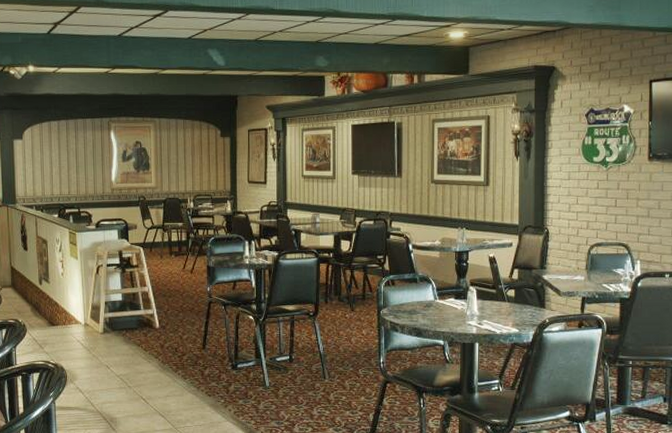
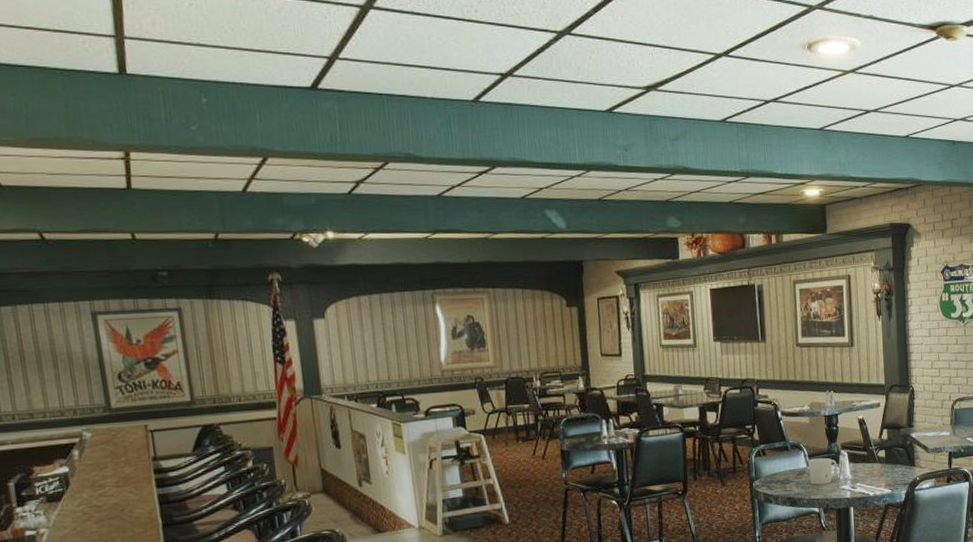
mug: none [436,292,465,318] -> present [808,457,838,485]

